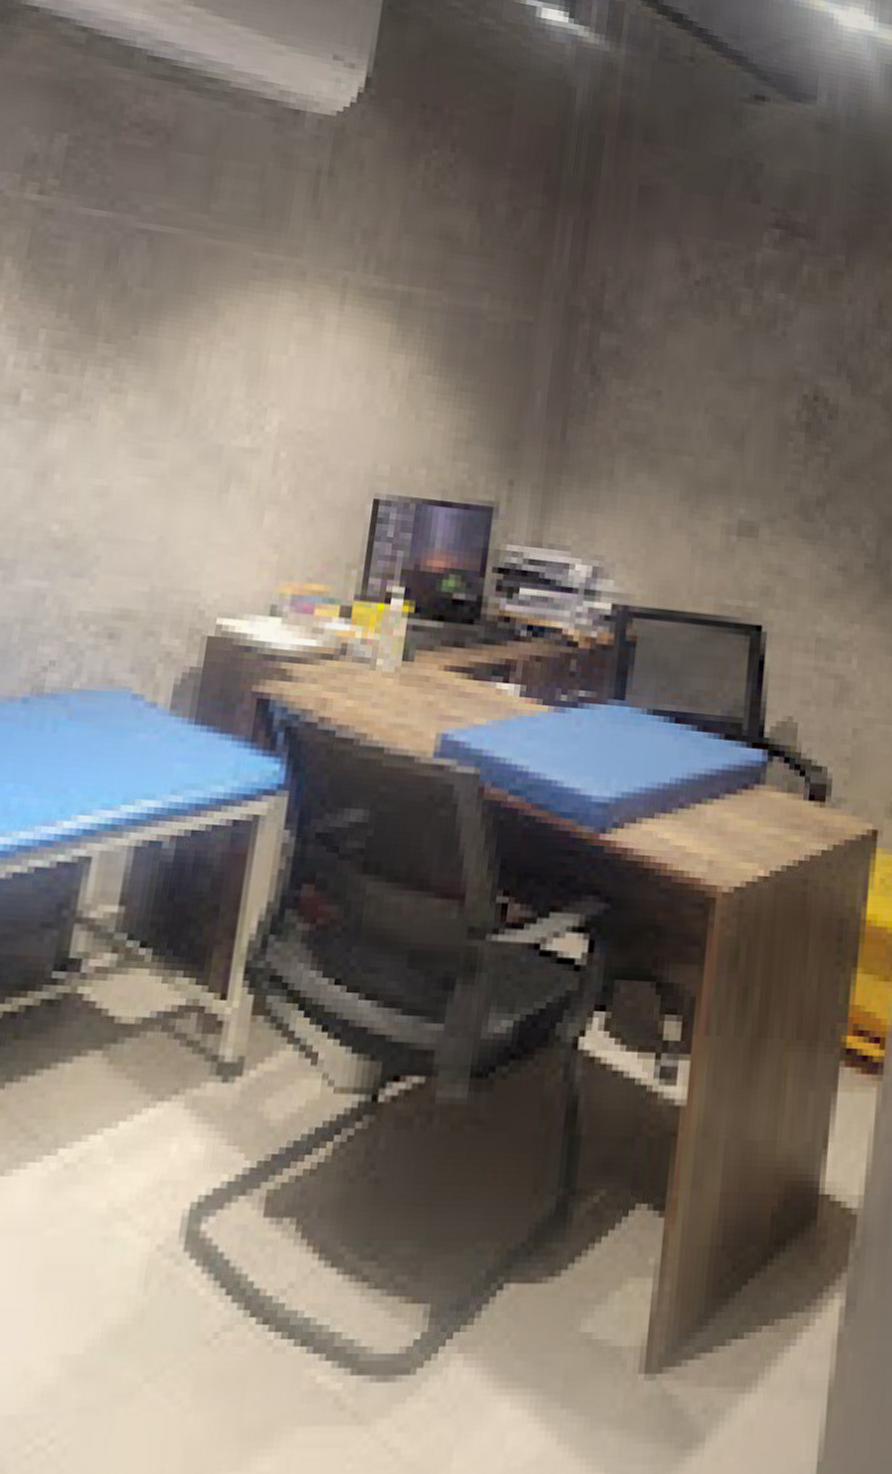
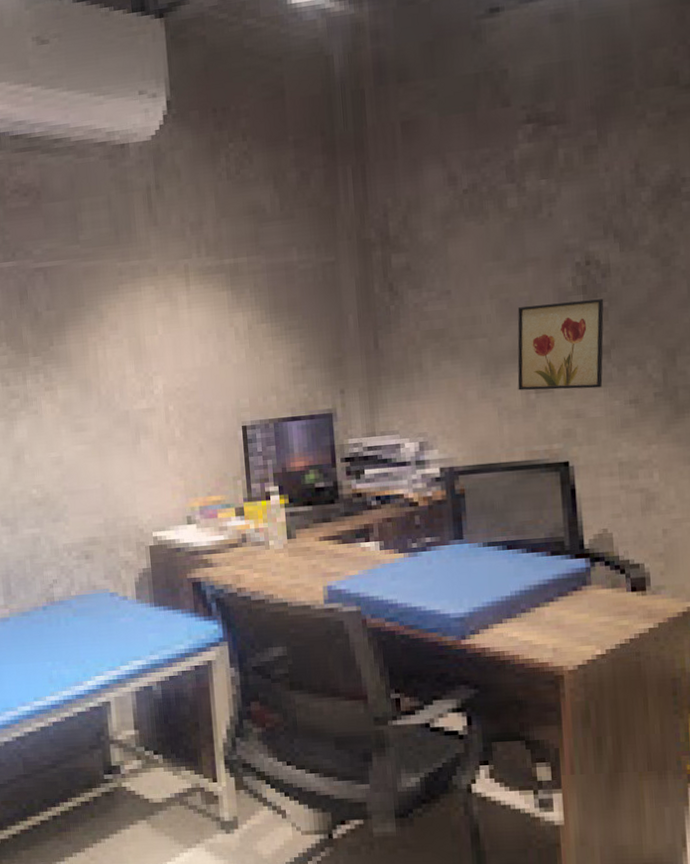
wall art: none [718,430,827,545] -> present [517,299,604,391]

